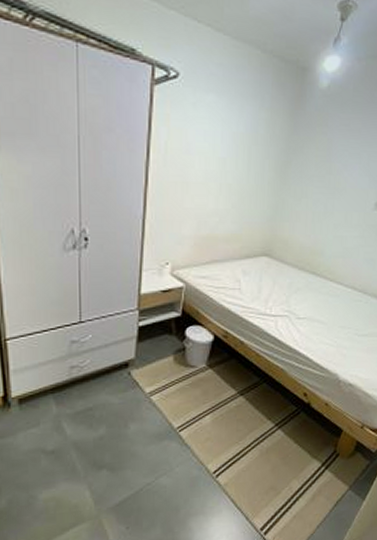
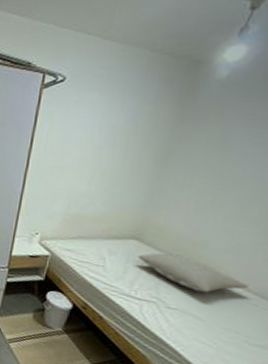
pillow: none [270,266,355,297] -> present [138,252,249,293]

